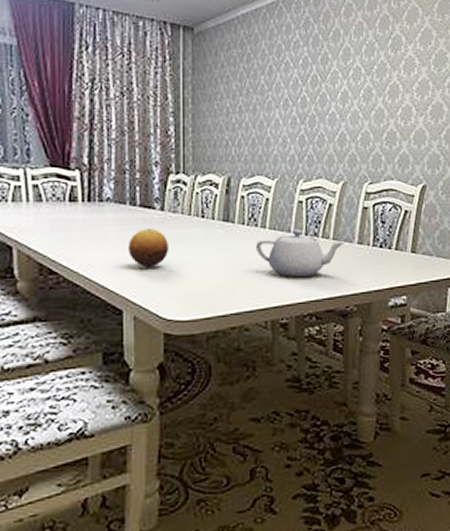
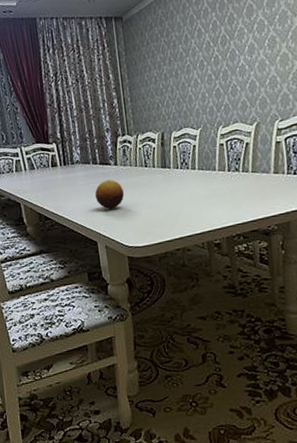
teapot: present [255,229,345,278] -> none [188,167,262,207]

